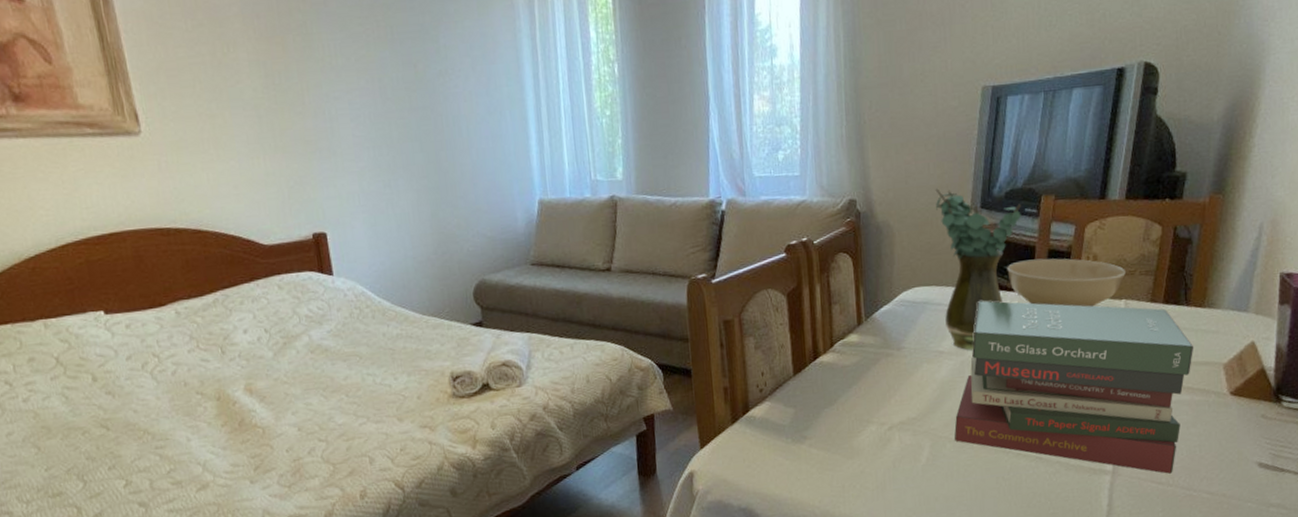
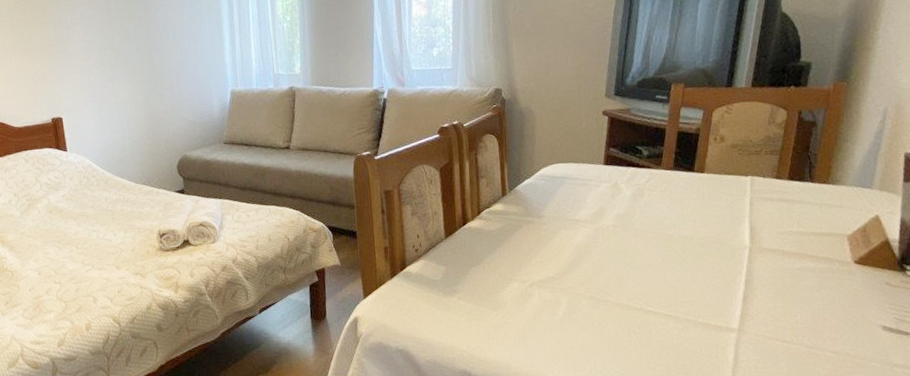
vase: present [935,188,1021,350] -> none [573,78,653,219]
books: present [954,300,1194,474] -> none [589,176,819,333]
bowl: present [1007,258,1127,307] -> none [639,139,753,183]

